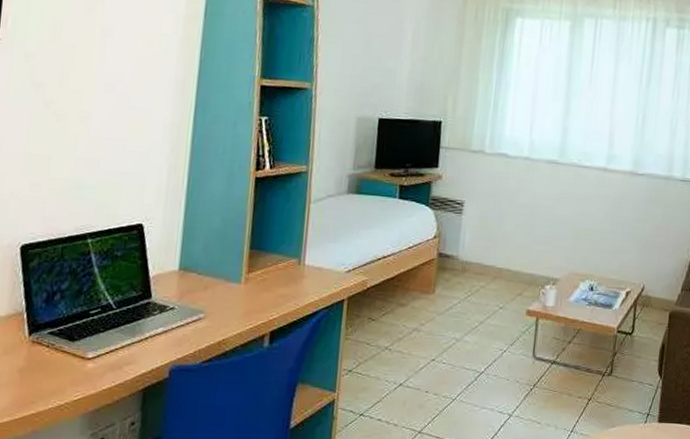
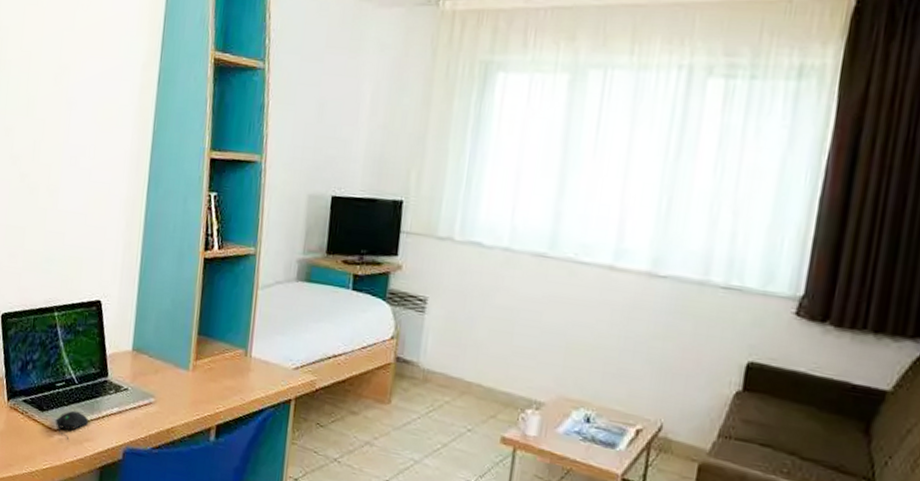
computer mouse: none [89,336,130,367] -> present [55,410,89,440]

